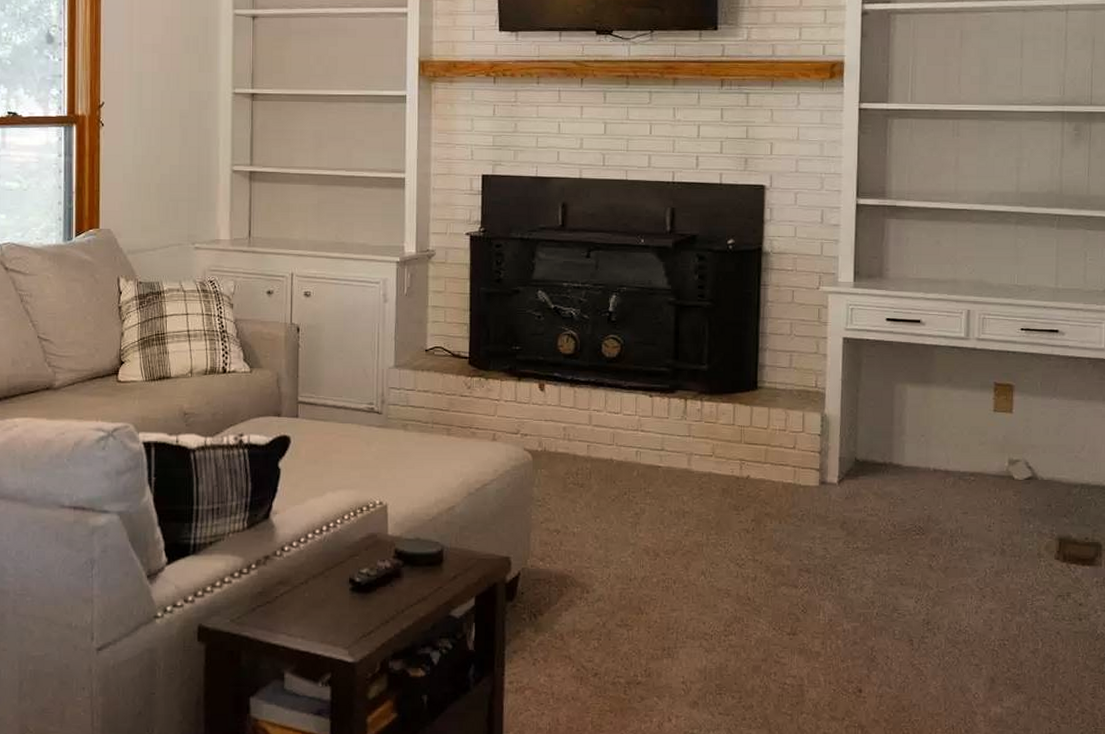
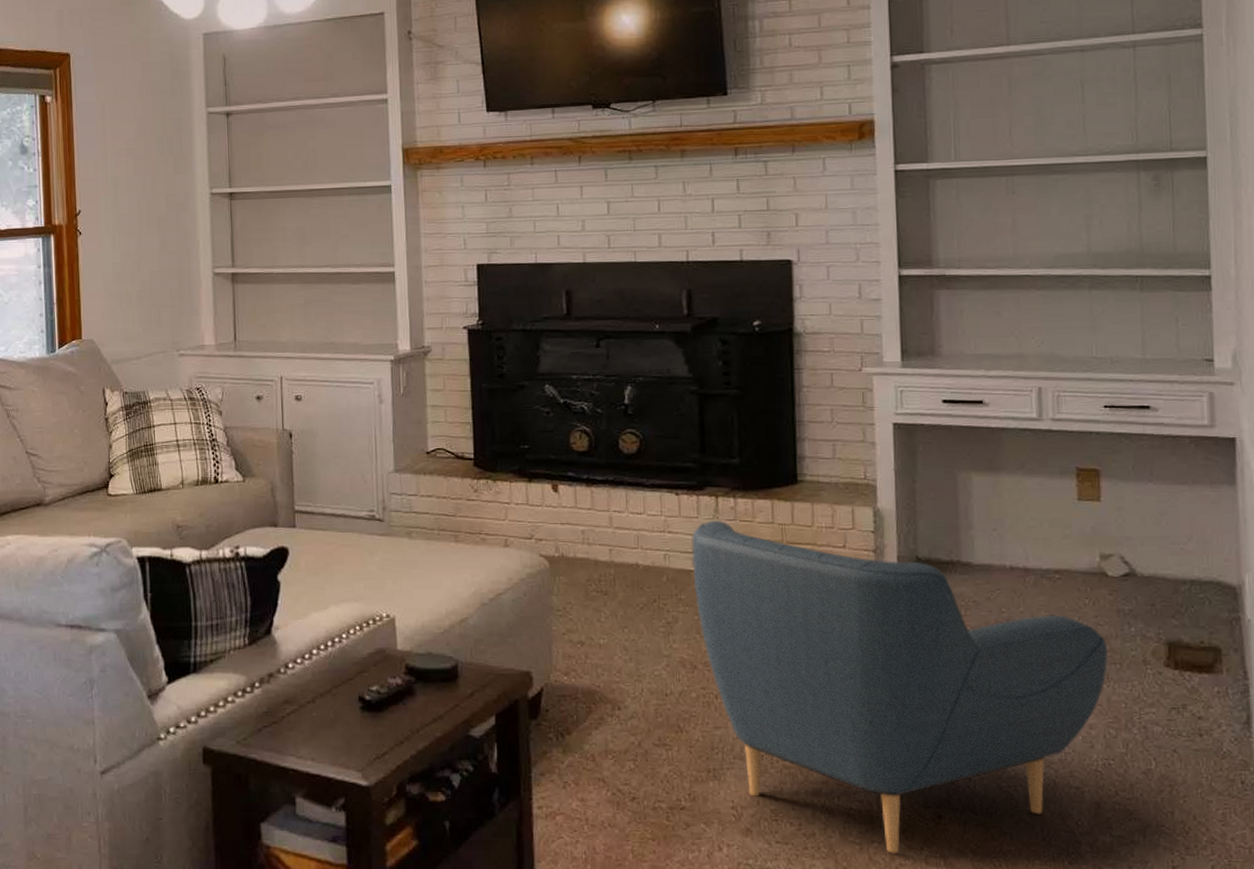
armchair: none [660,421,1009,723] -> present [691,521,1108,853]

